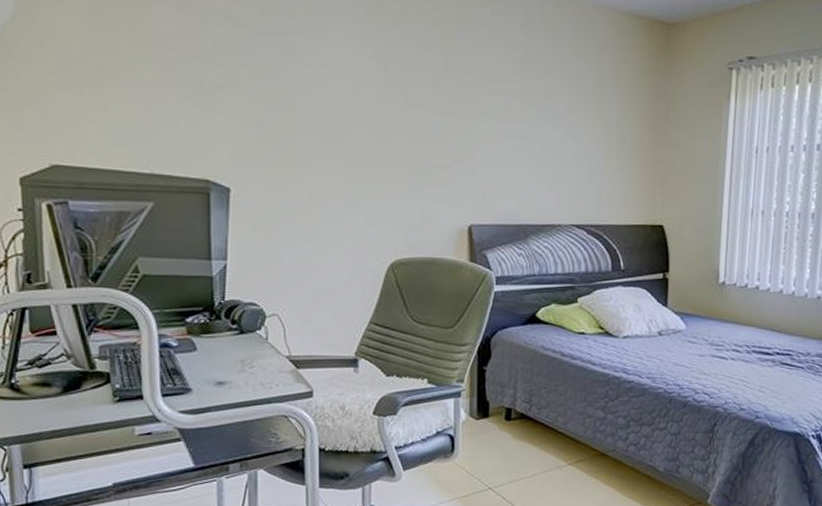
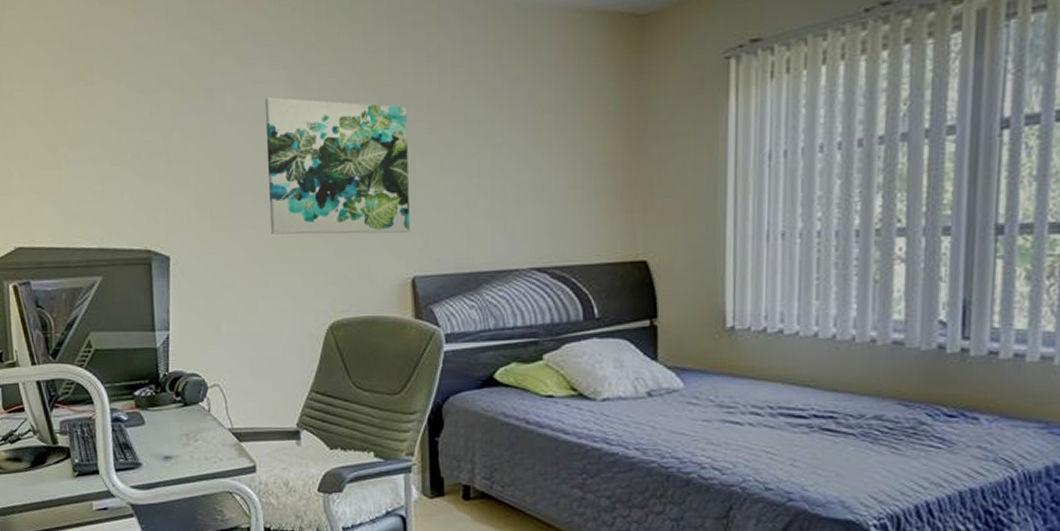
wall art: none [335,46,470,185] -> present [264,97,410,235]

